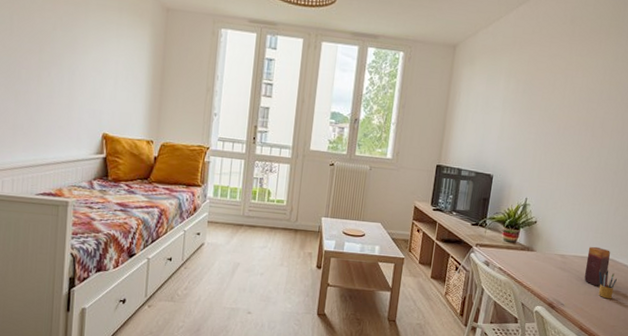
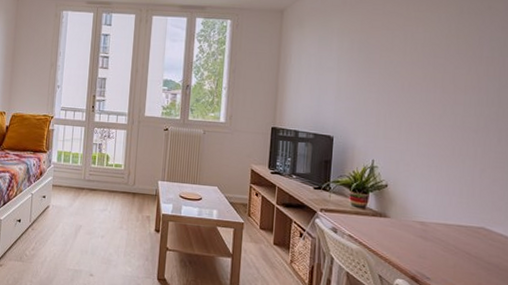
candle: present [584,246,611,287] -> none [451,212,482,259]
pencil box: present [598,269,617,299] -> none [469,239,493,274]

